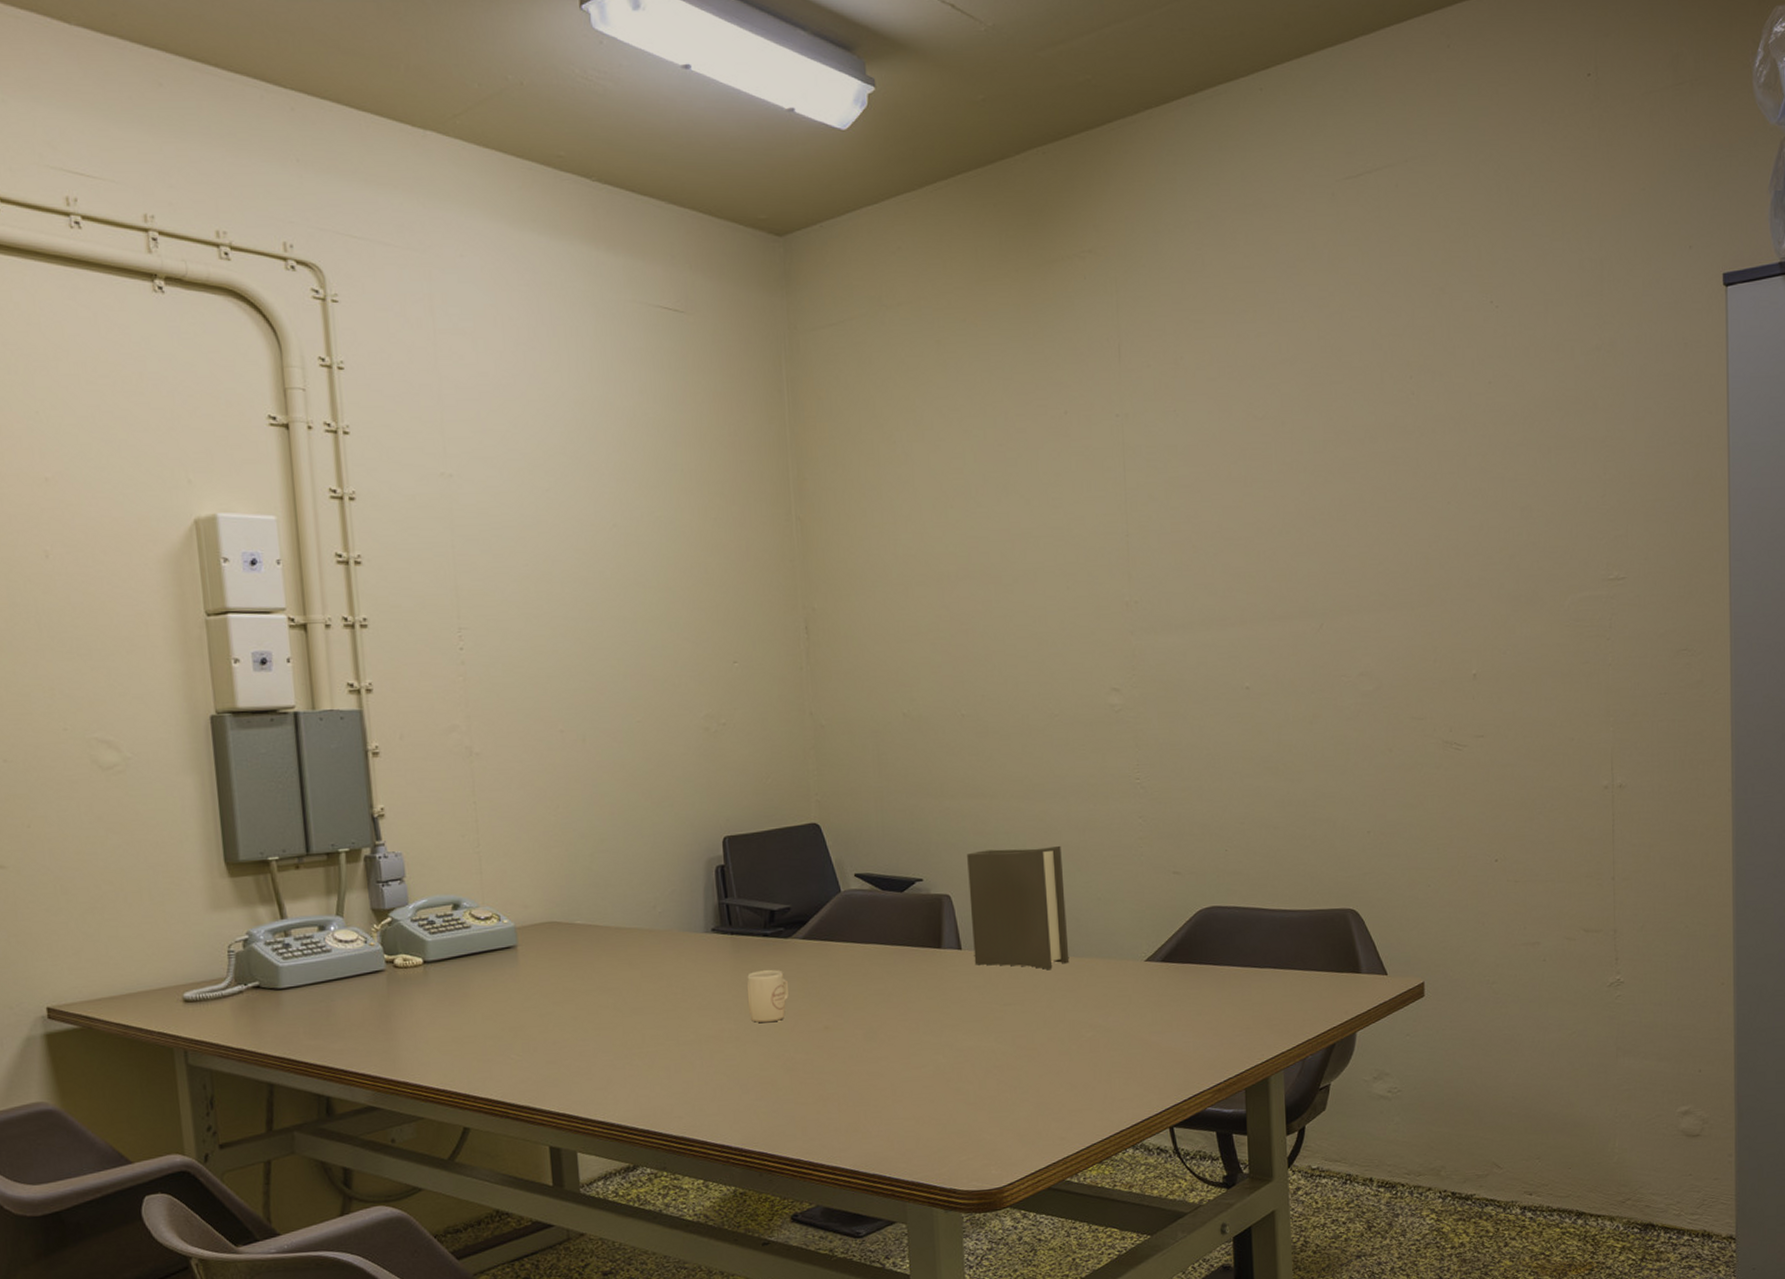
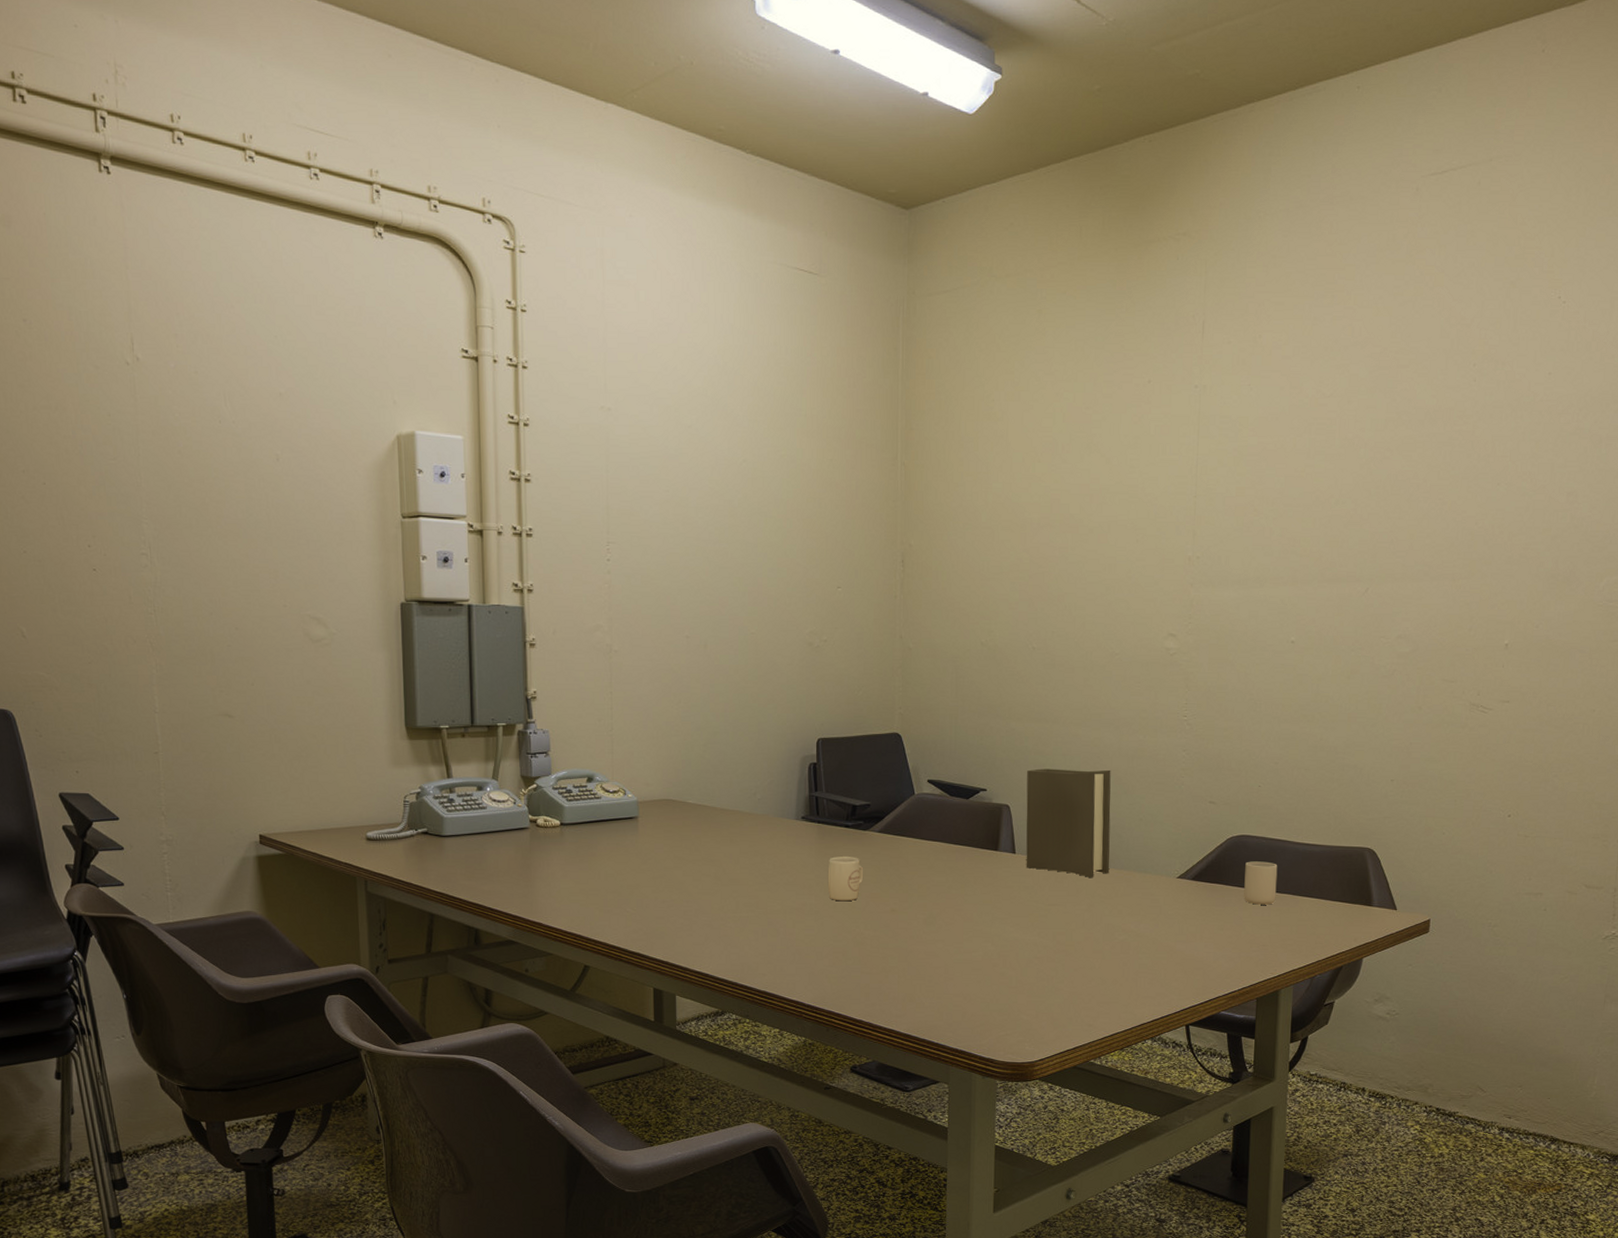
cup: none [1219,933,1256,983] -> present [1244,861,1278,905]

